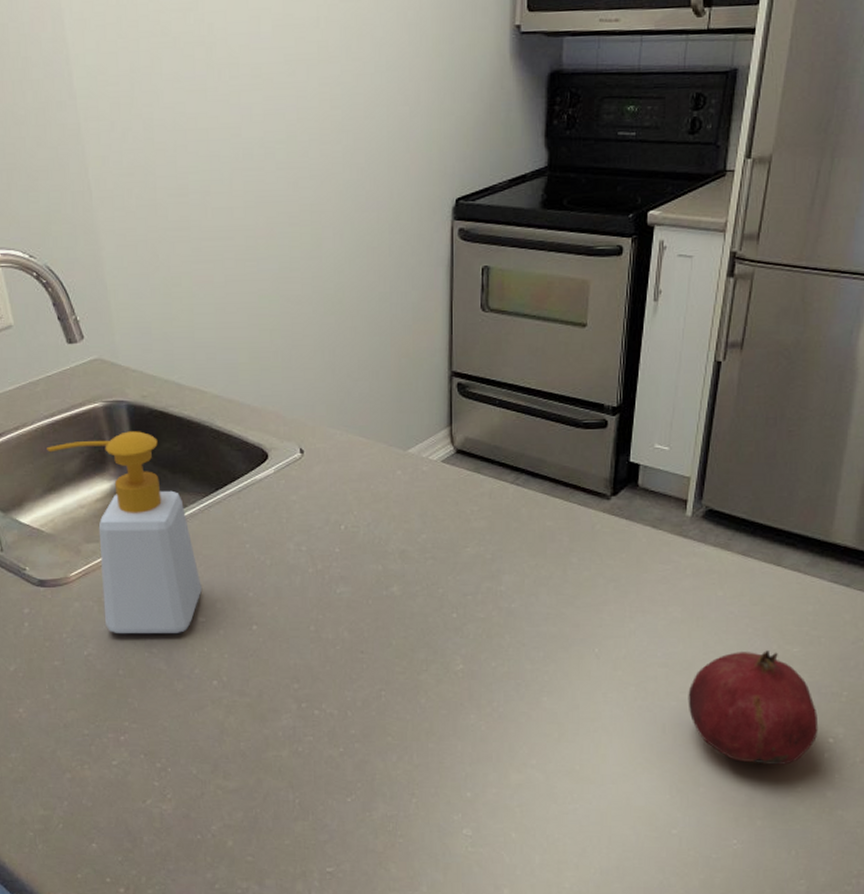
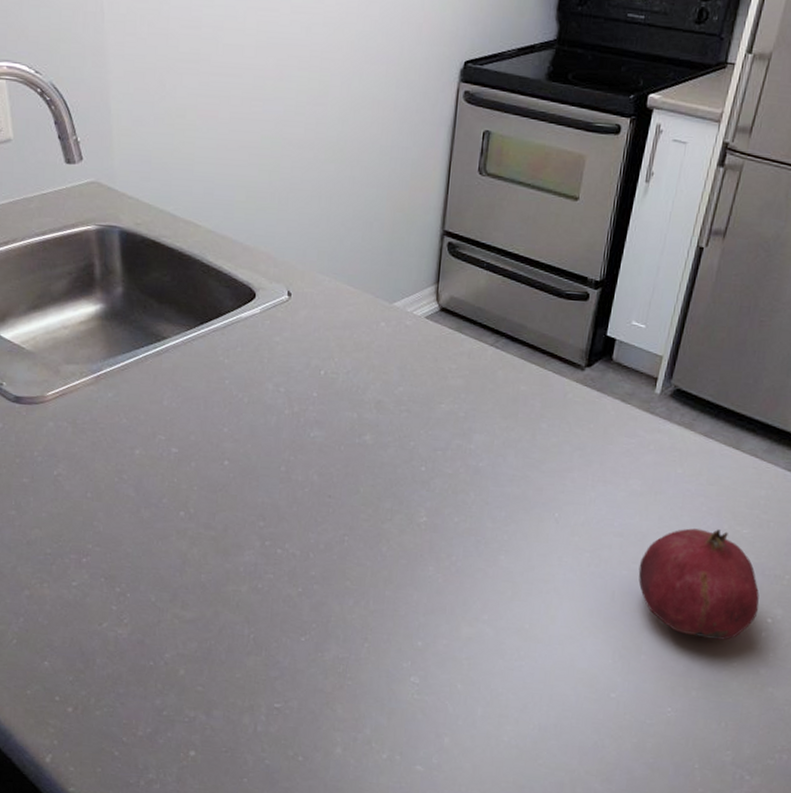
soap bottle: present [47,431,203,633] -> none [35,257,179,462]

